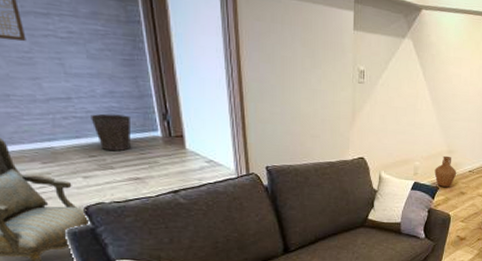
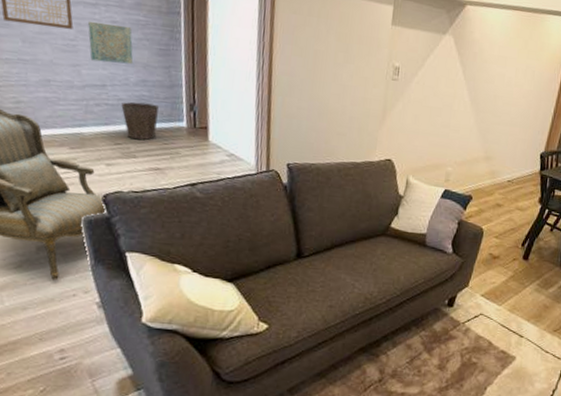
wall art: none [43,31,98,76] -> present [88,21,134,65]
vase: present [434,155,457,187] -> none [468,162,494,197]

